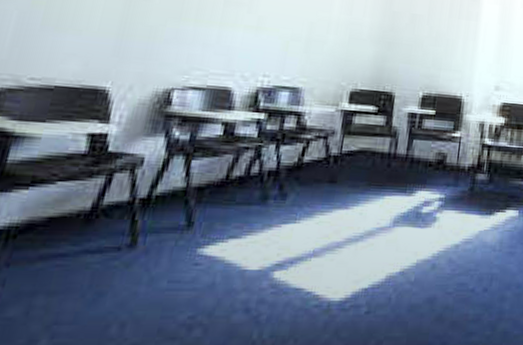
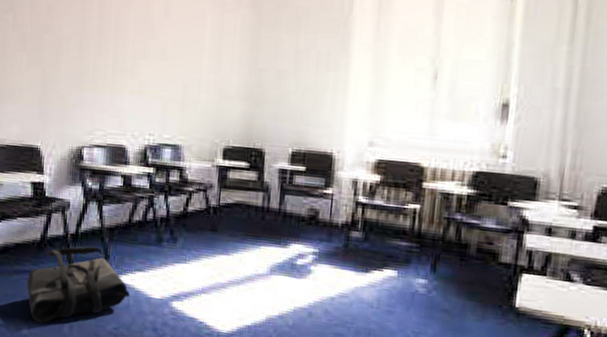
tote bag: none [56,213,217,327] -> present [27,246,130,324]

